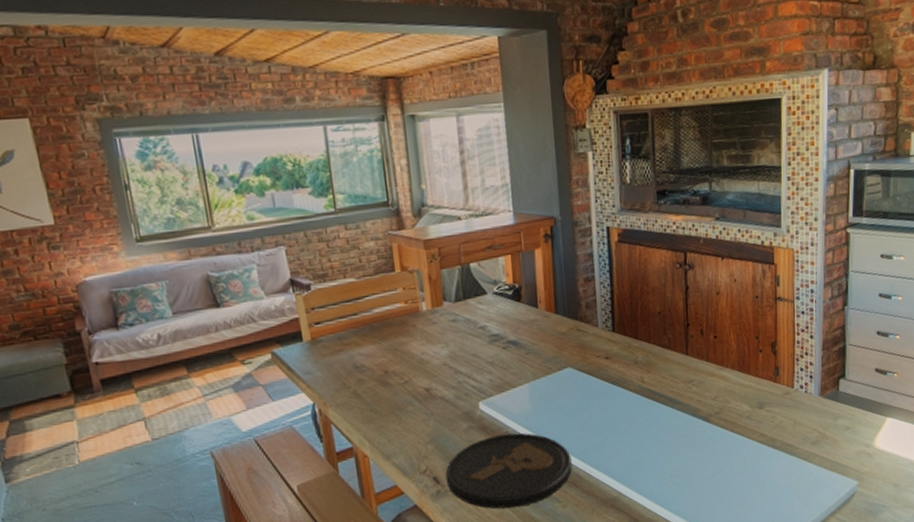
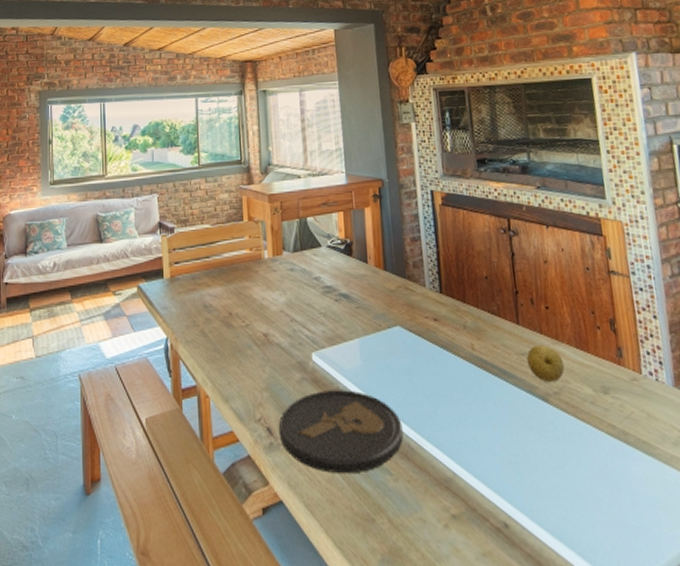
fruit: none [693,371,726,405] -> present [526,344,565,383]

